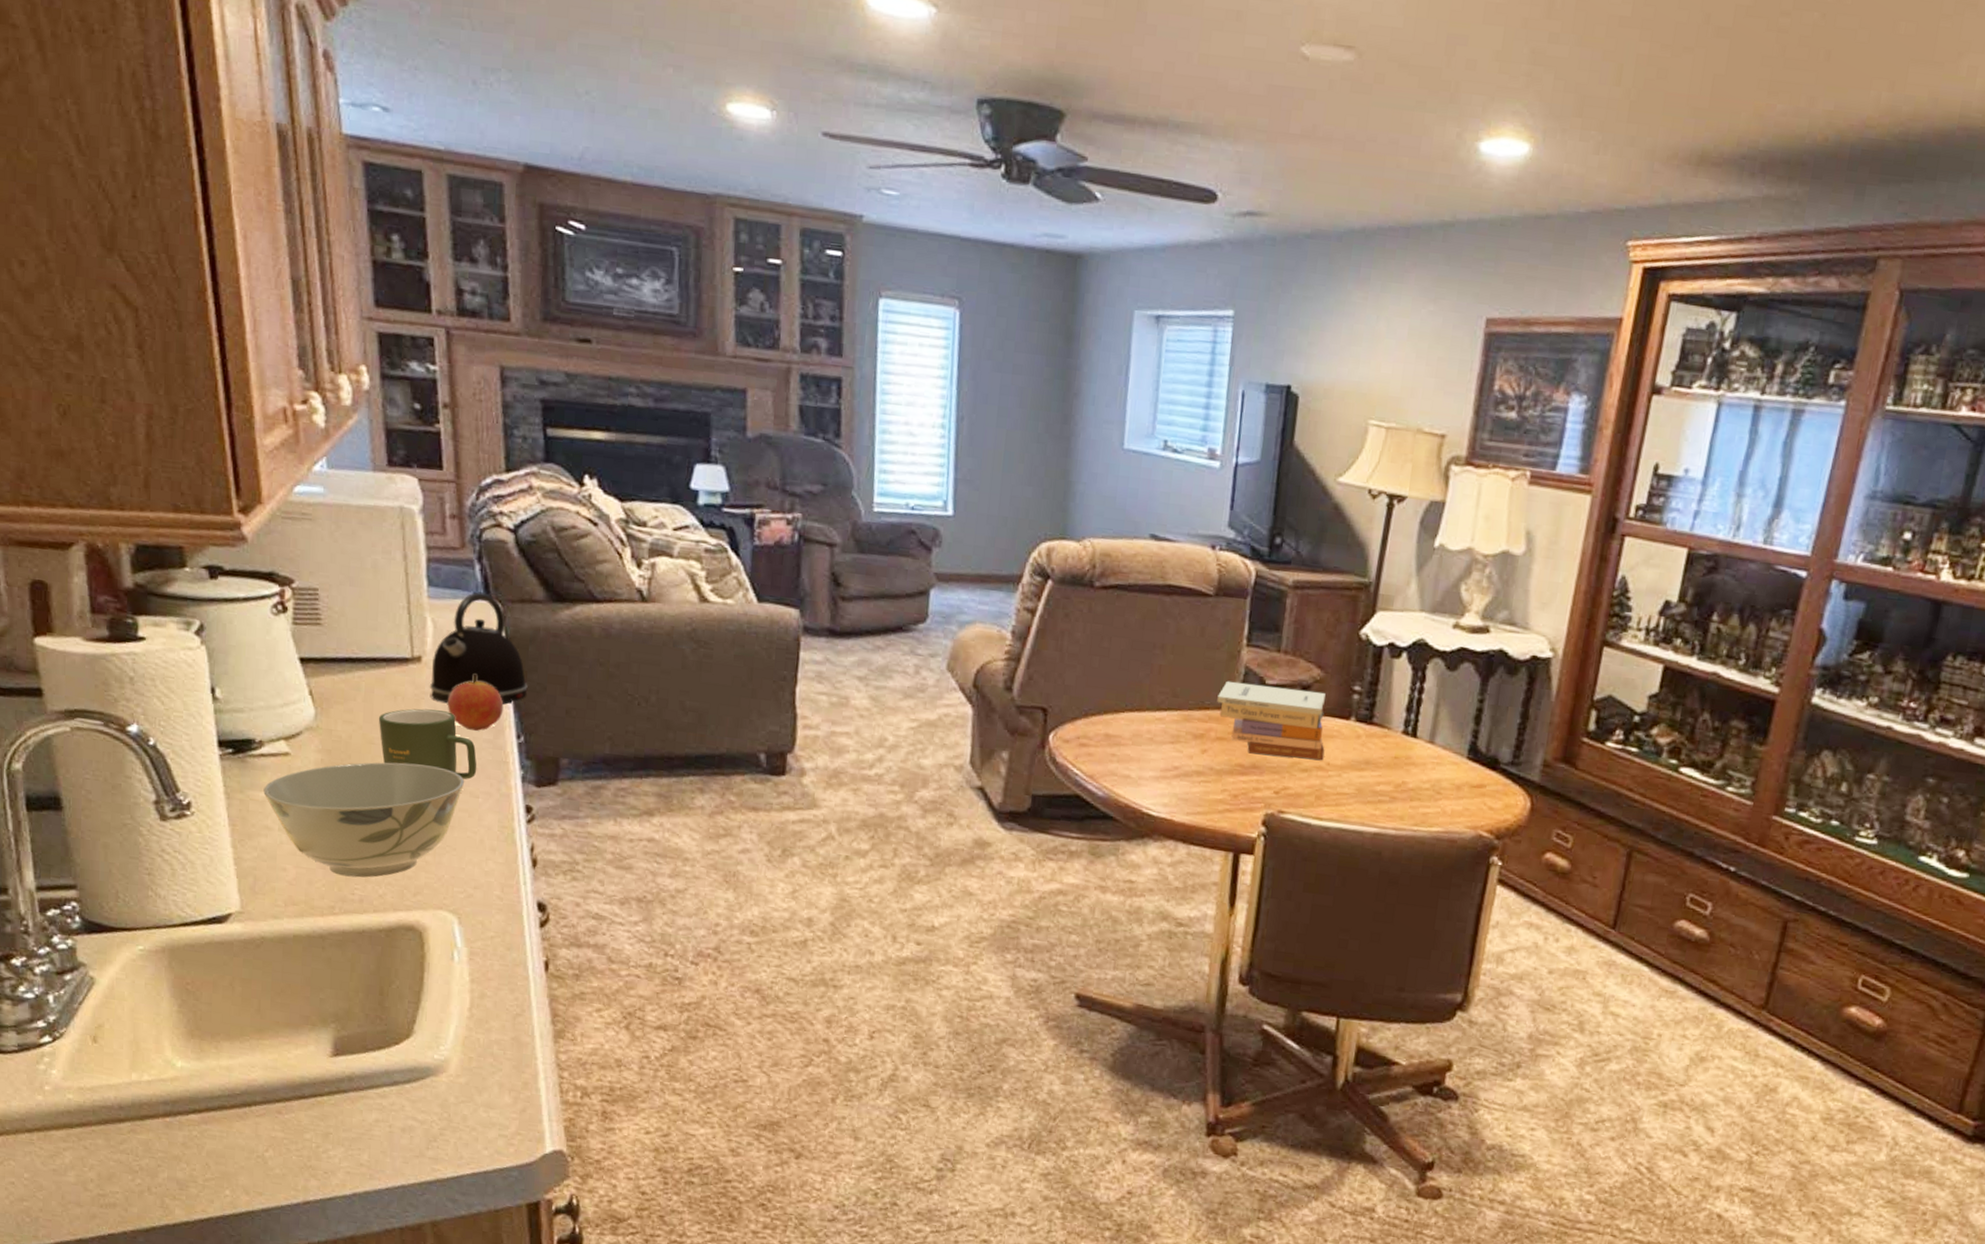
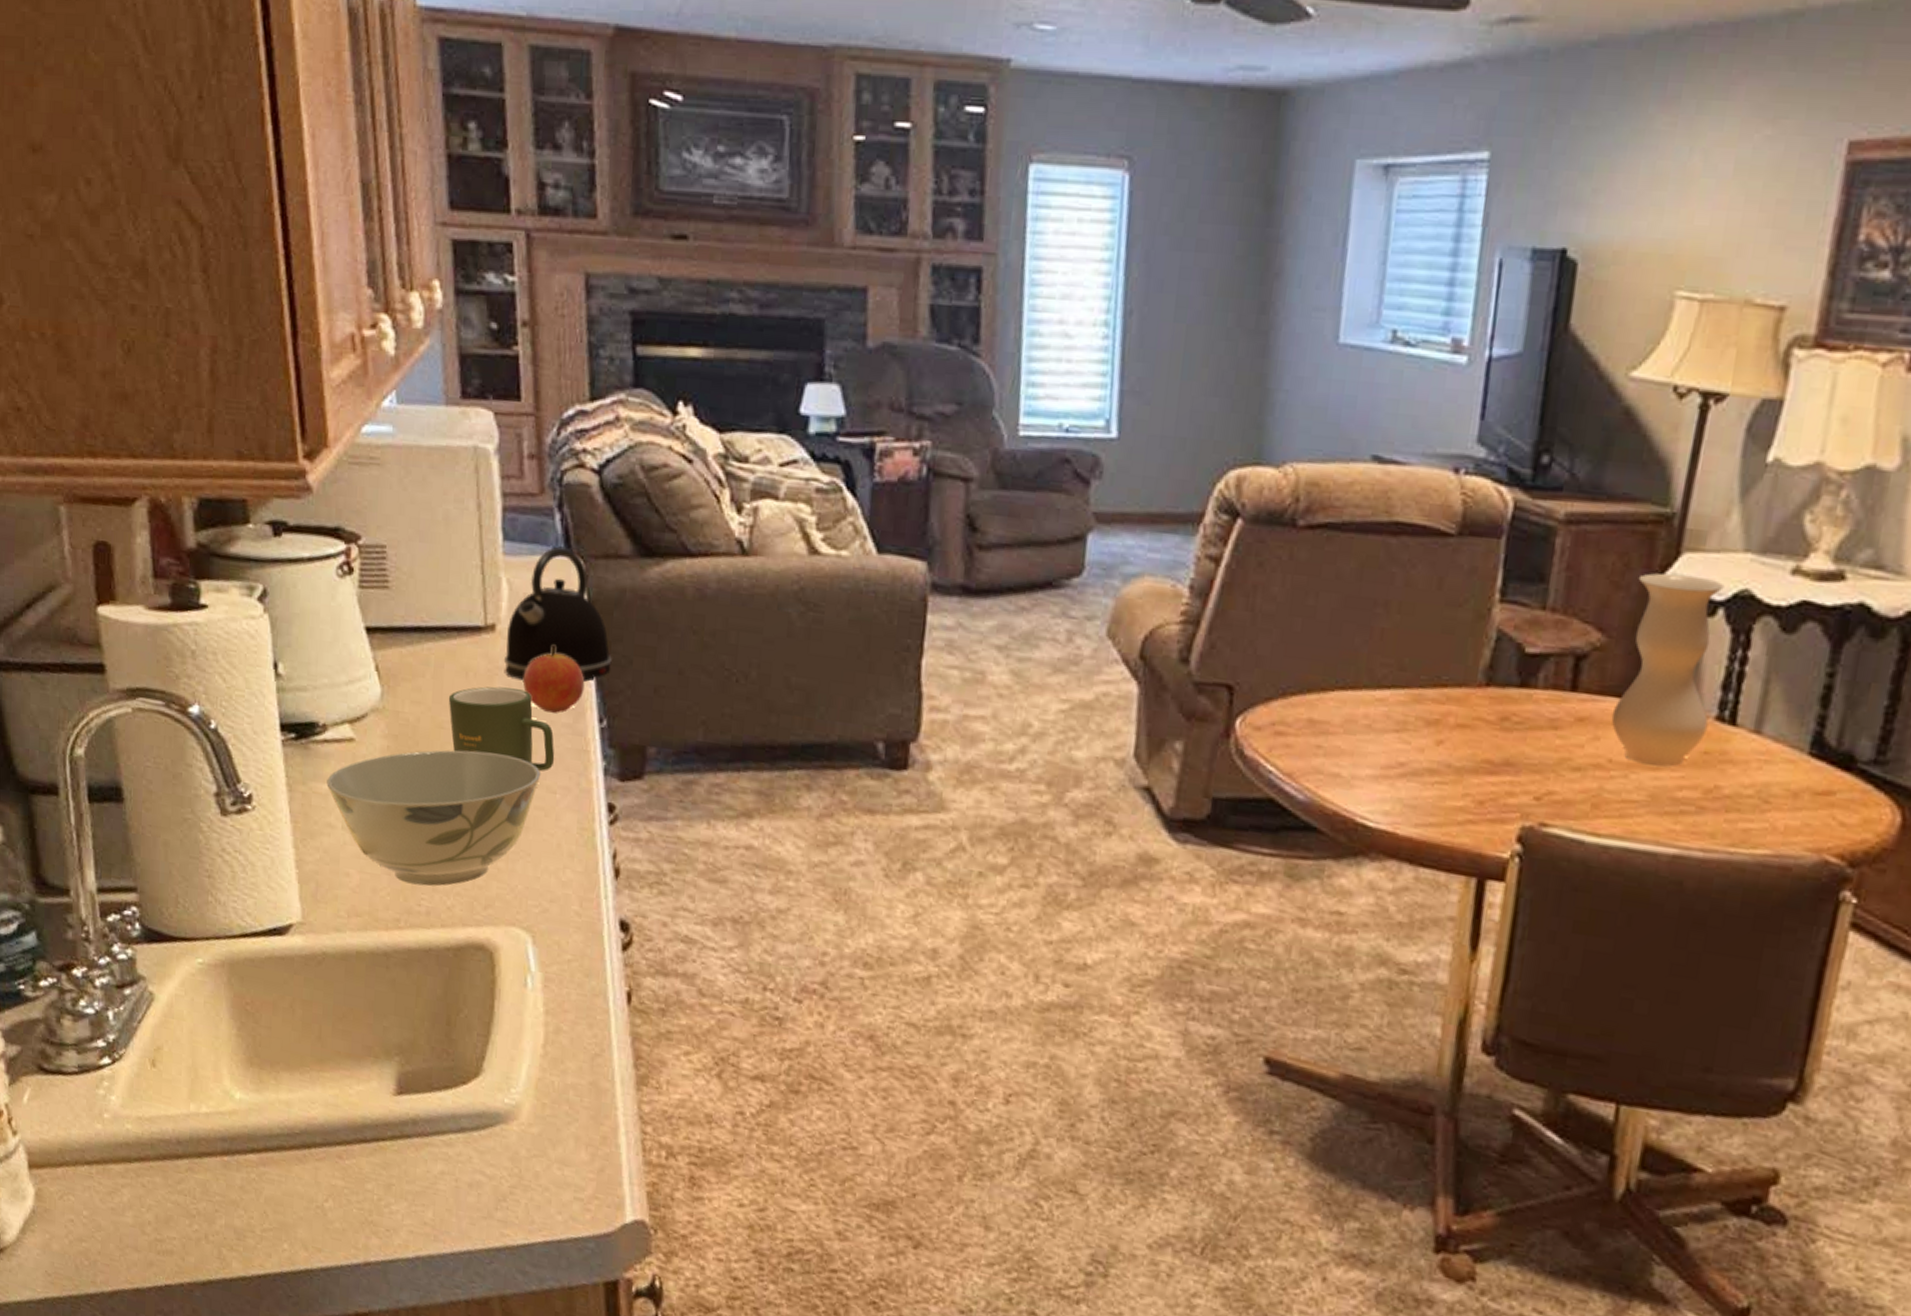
books: present [1217,680,1326,760] -> none [1458,648,1609,755]
vase: none [1328,626,1407,768] -> present [1611,573,1725,767]

